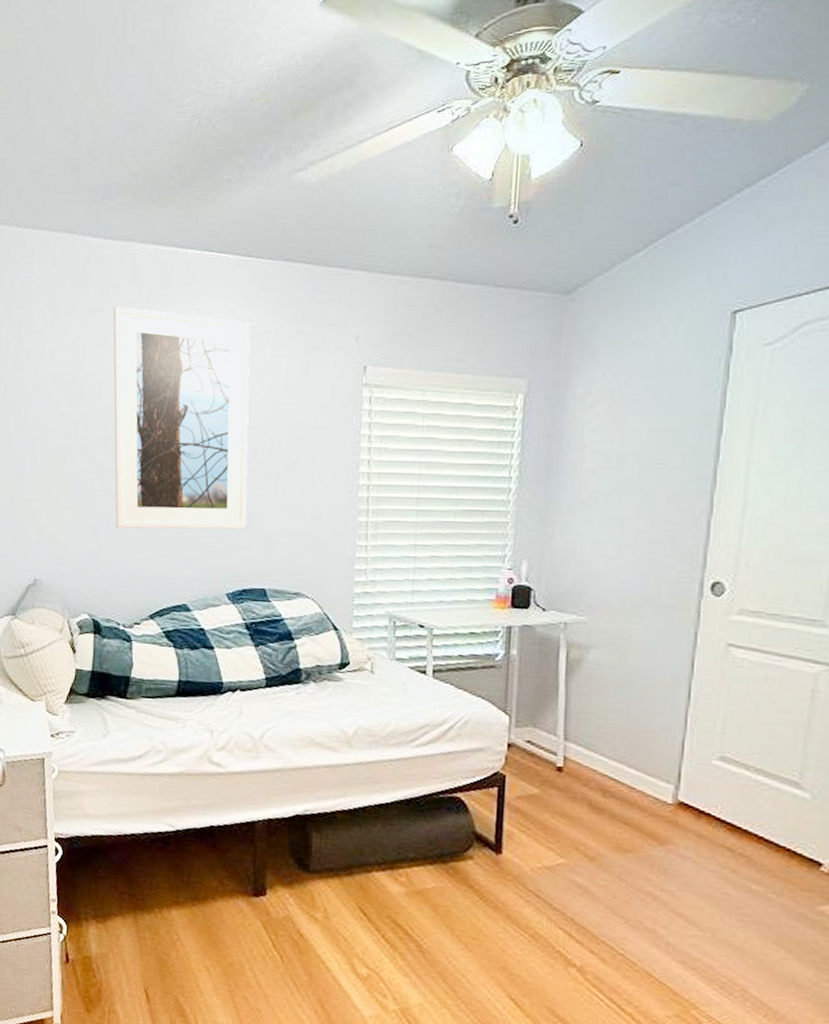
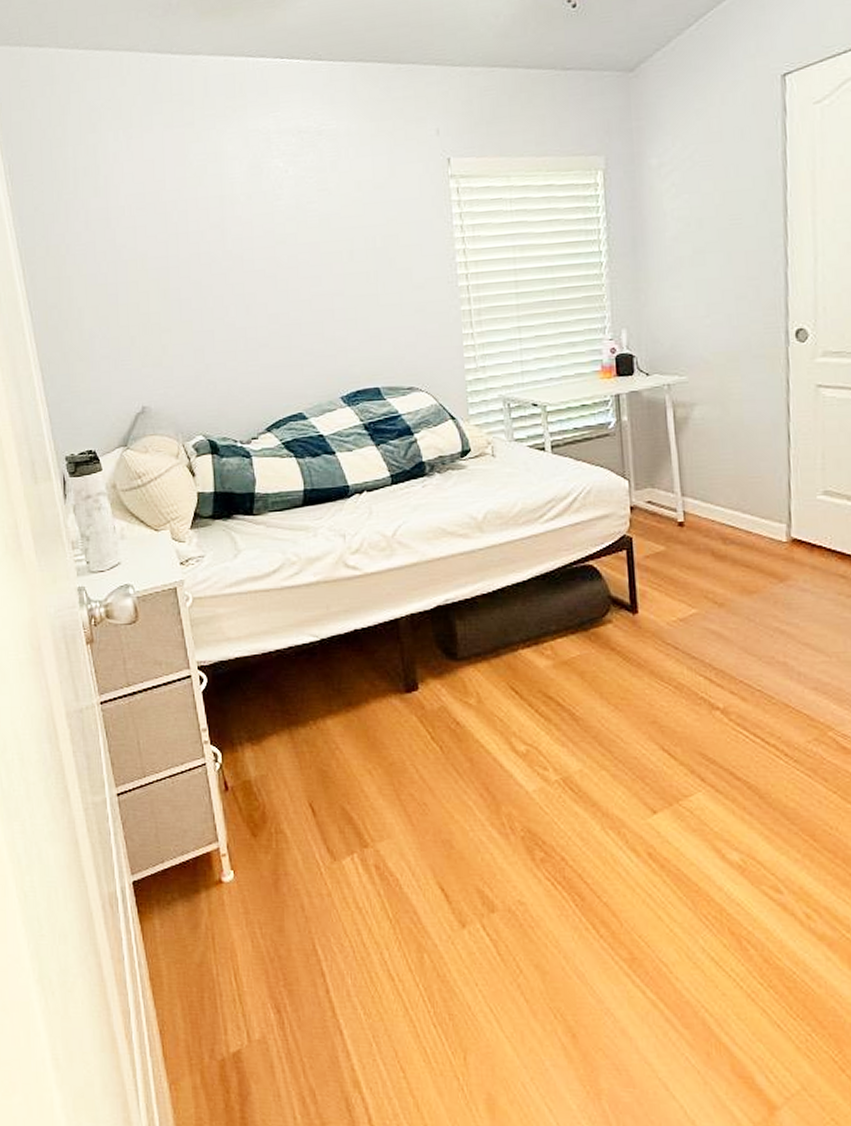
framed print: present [113,306,251,530] -> none [189,121,352,345]

